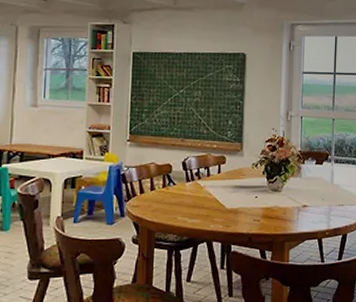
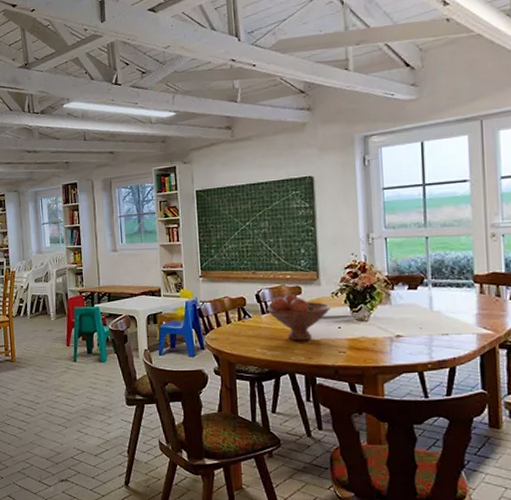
fruit bowl: none [192,163,250,209] -> present [267,294,330,341]

